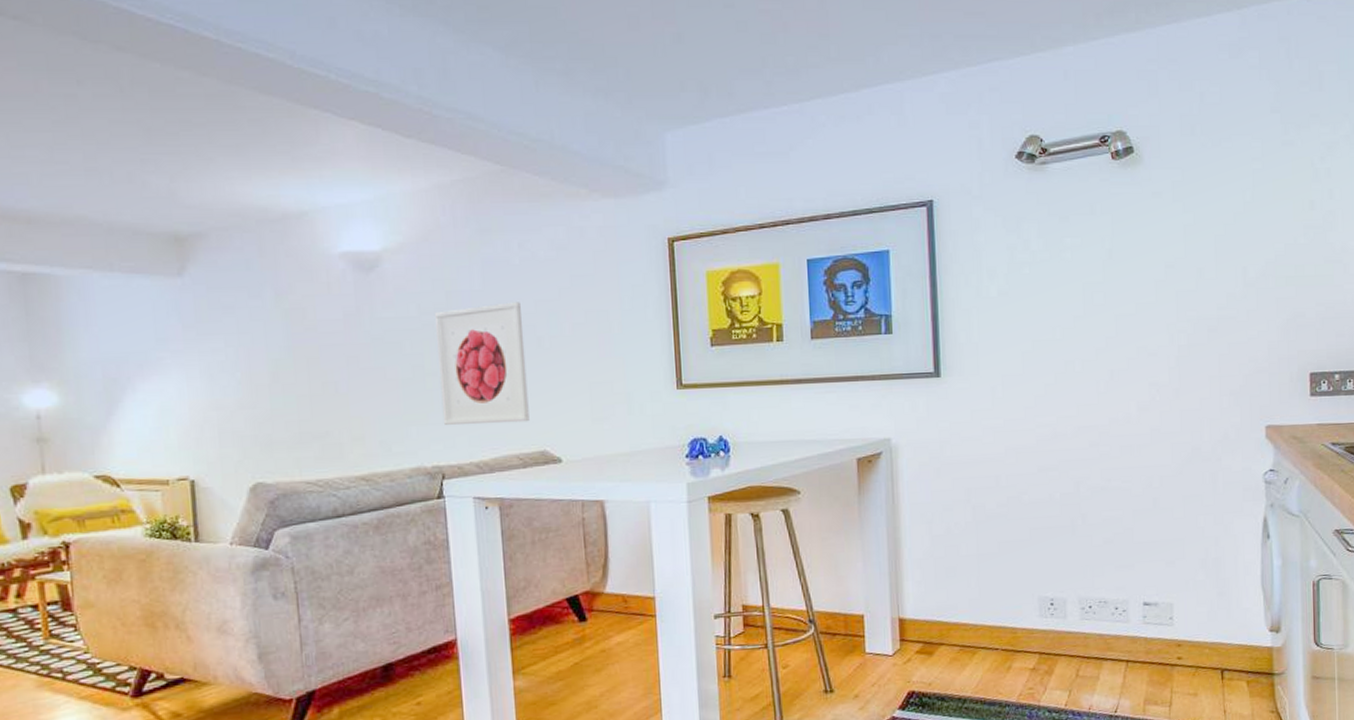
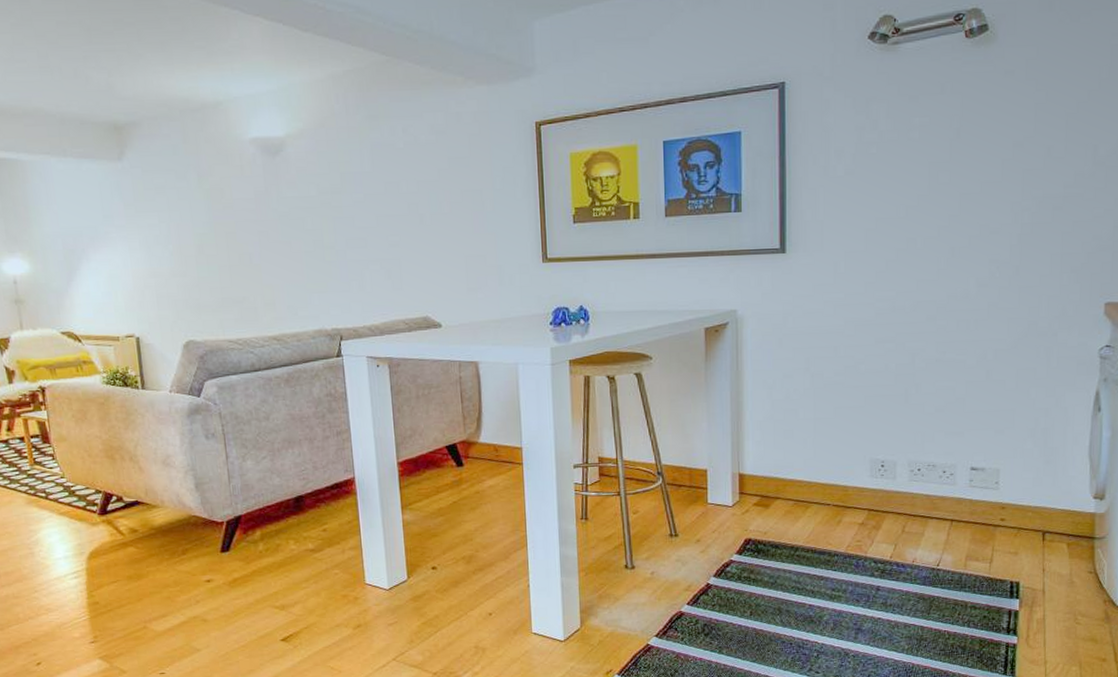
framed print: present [434,302,530,425] -> none [331,182,414,293]

